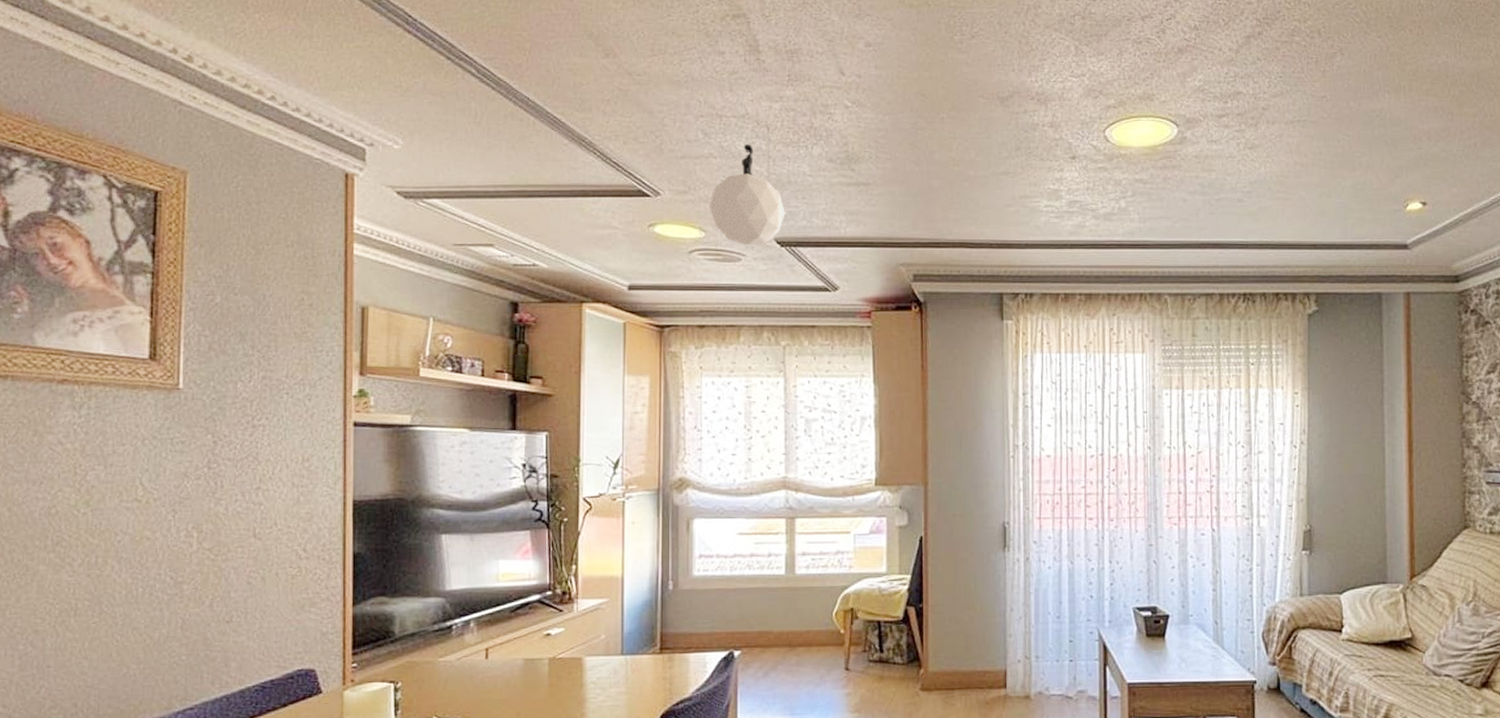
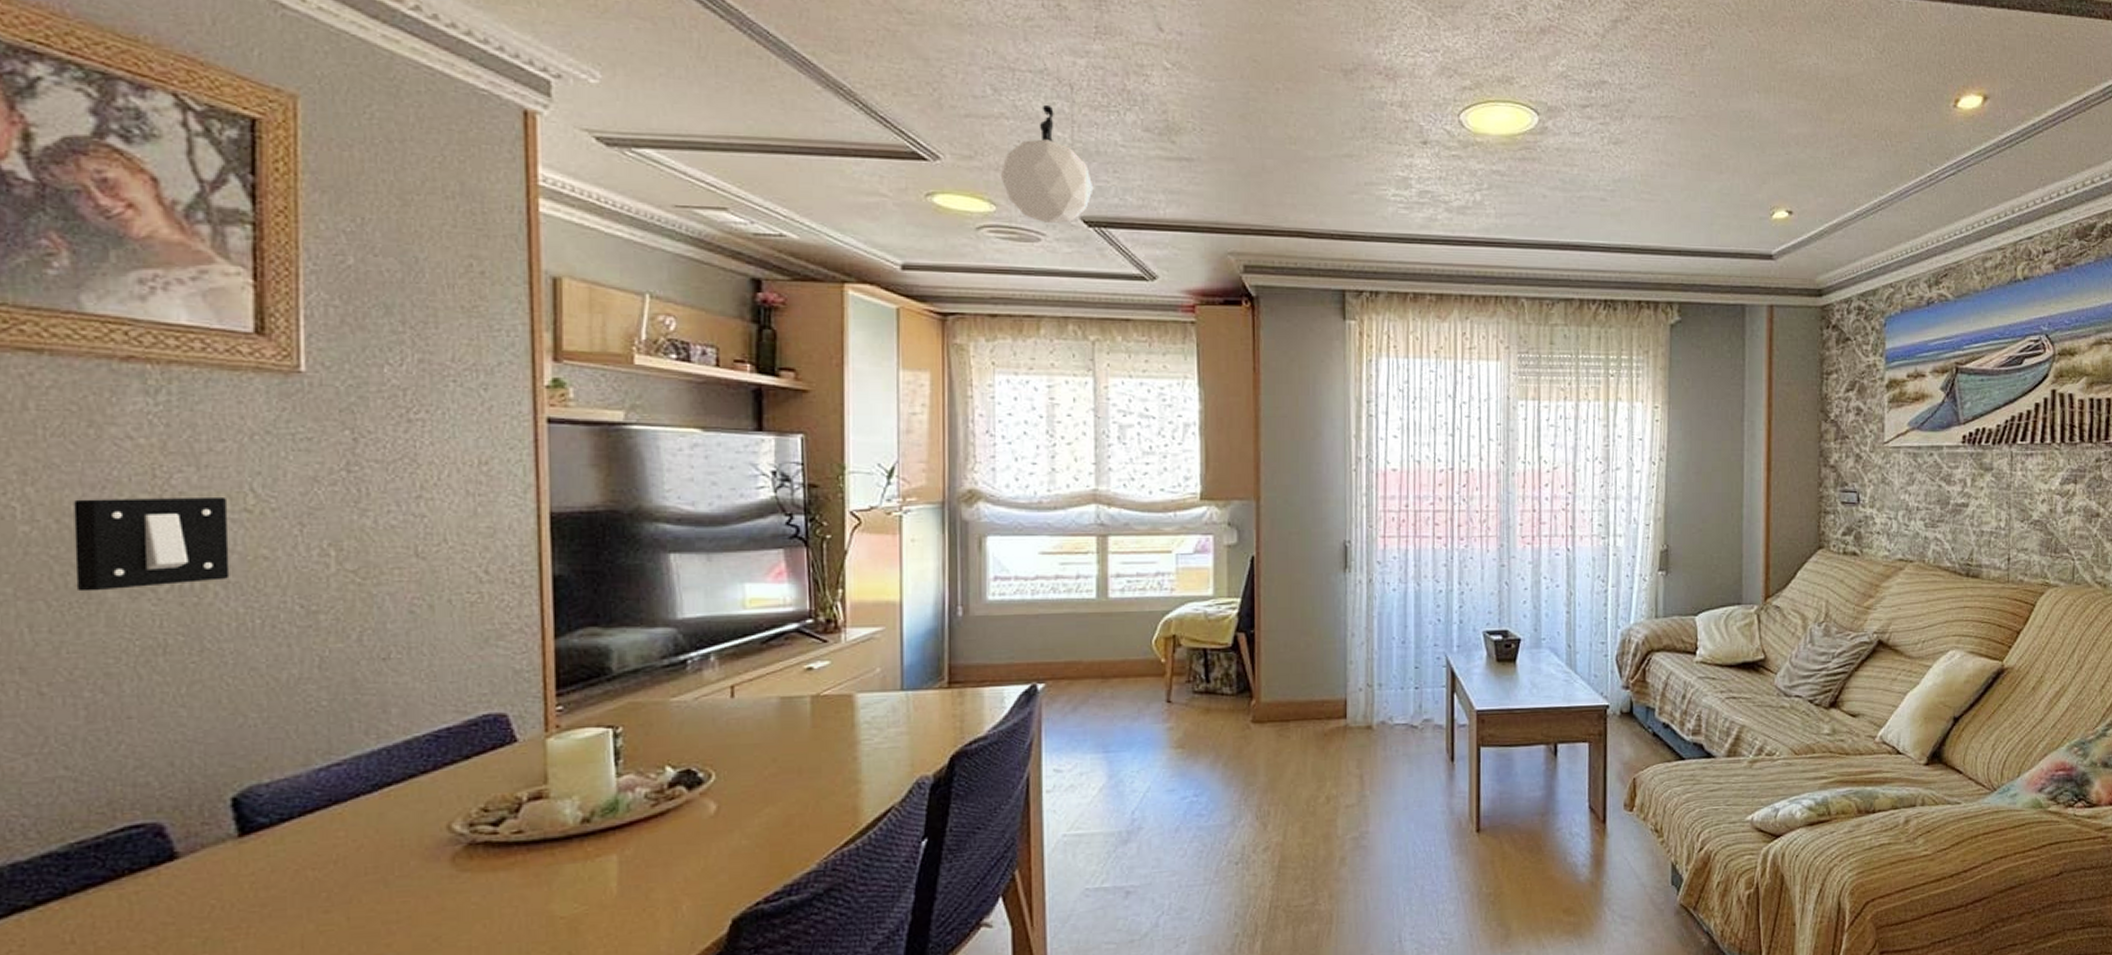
light switch: none [18,489,124,565] -> present [74,496,230,592]

